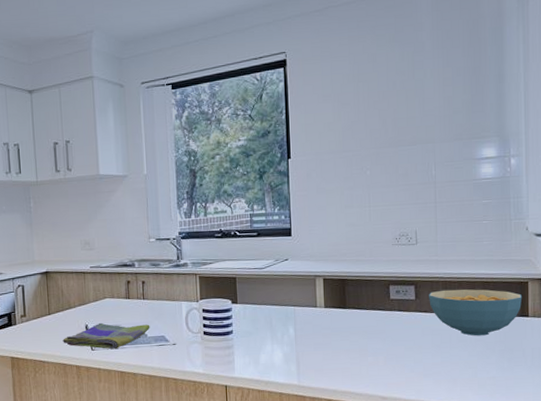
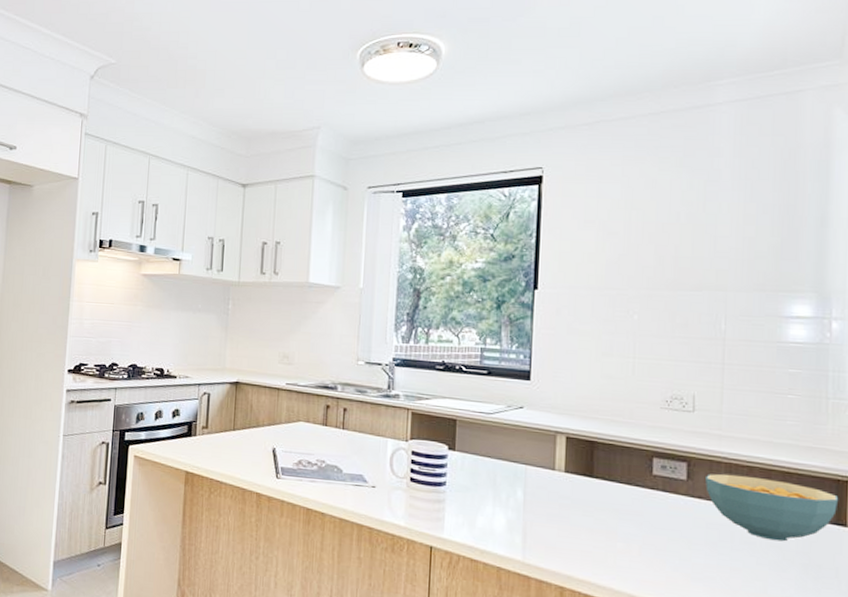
dish towel: present [63,322,150,350] -> none [245,448,347,482]

